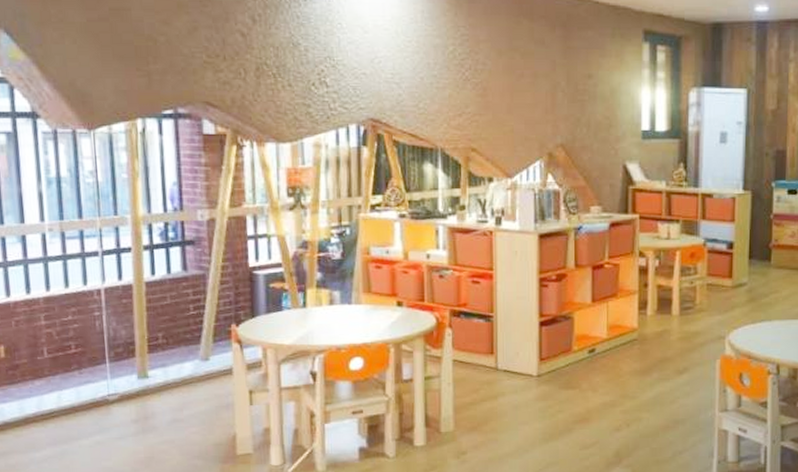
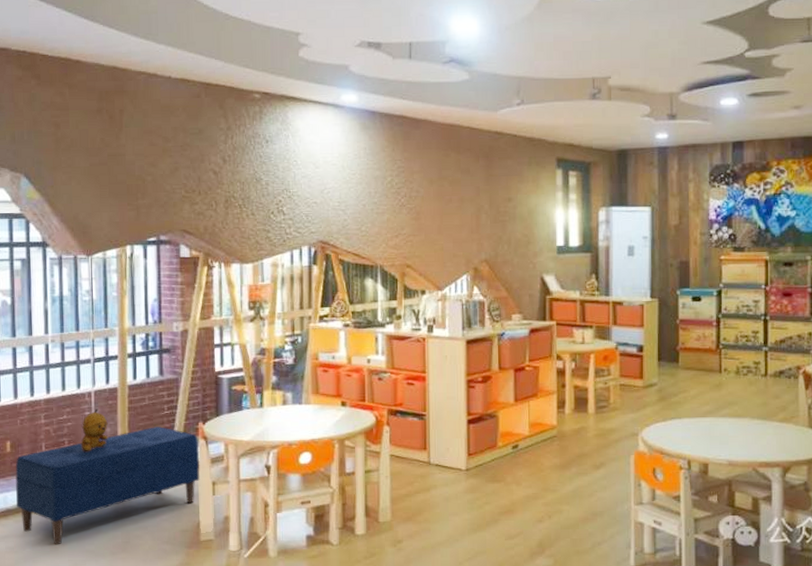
bench: none [12,329,234,462] -> present [15,427,200,545]
stuffed bear: none [90,309,124,357] -> present [80,409,108,451]

